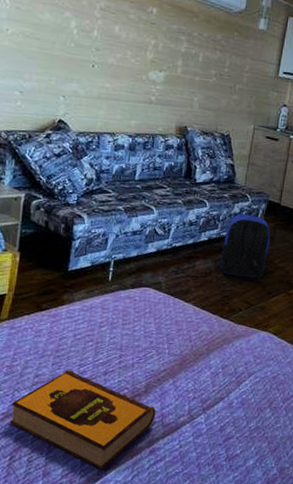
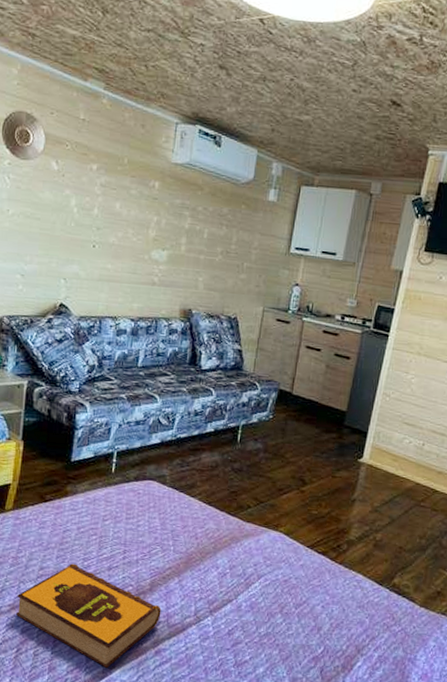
backpack: present [219,213,270,279] -> none [227,403,281,474]

